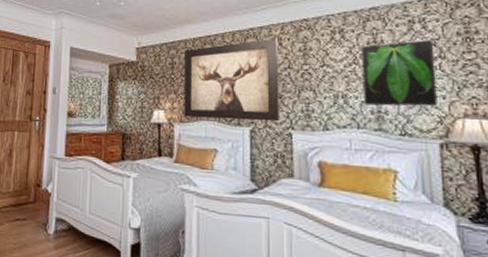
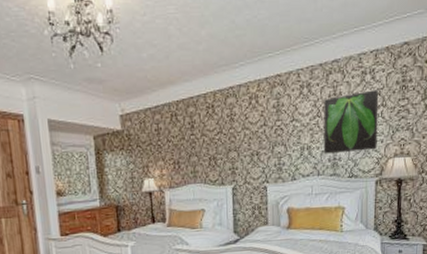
wall art: present [183,38,280,122] -> none [169,95,257,183]

